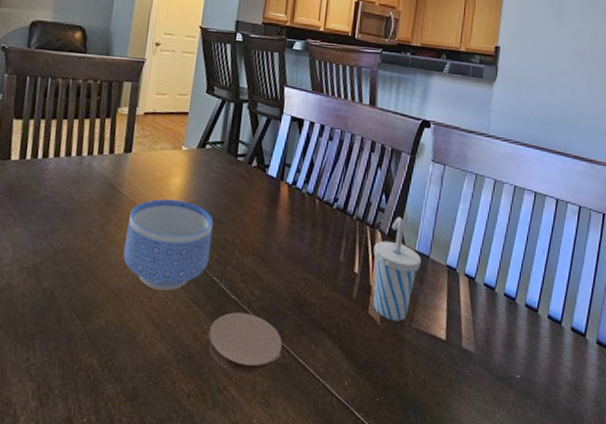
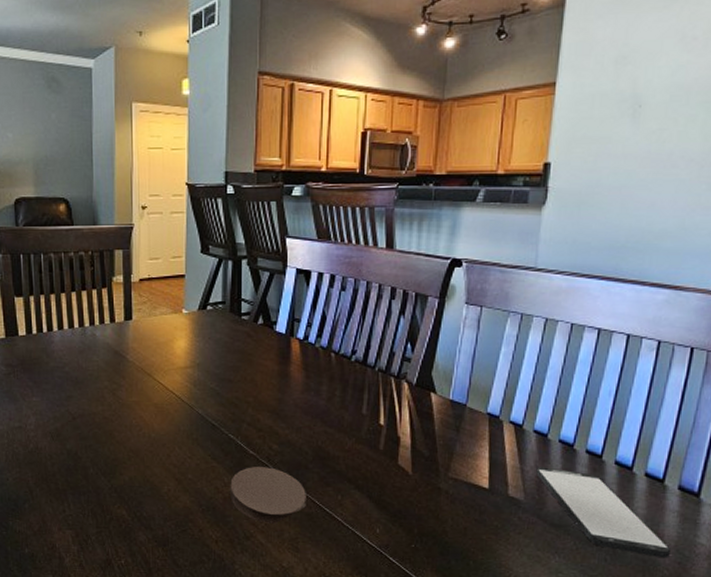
bowl: present [123,198,213,291] -> none [137,362,223,448]
cup: present [373,217,422,321] -> none [400,366,457,471]
smartphone: none [485,319,592,411] -> present [536,467,670,558]

